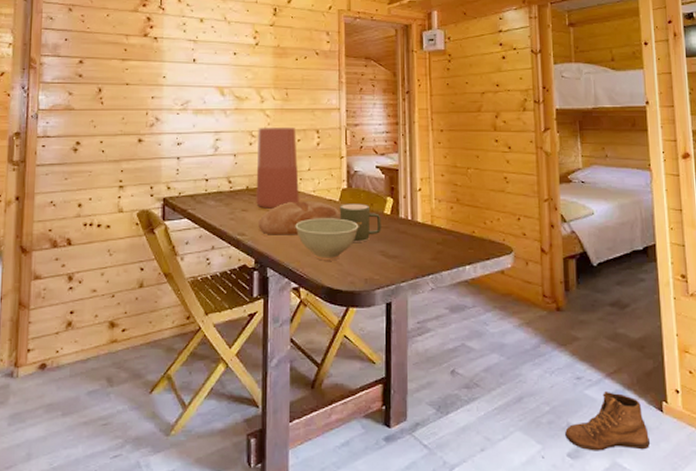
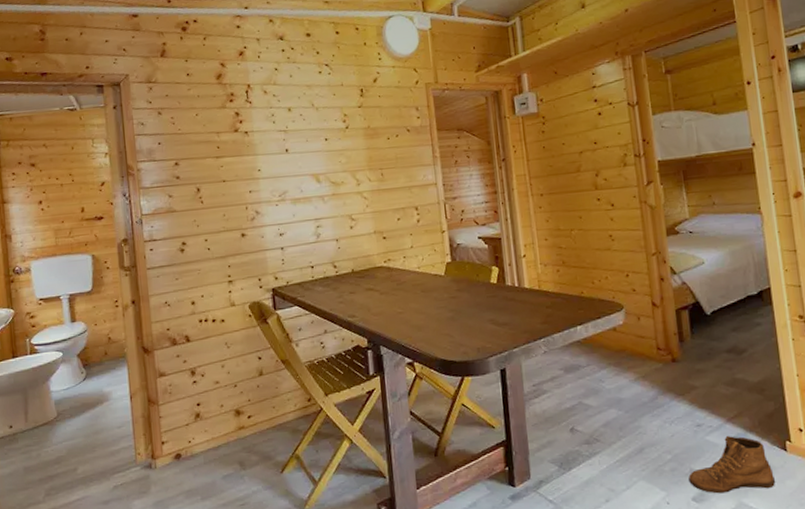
vase: present [256,128,299,209] -> none [357,207,405,289]
bread: present [258,201,341,235] -> none [367,277,448,315]
bowl: present [295,218,359,261] -> none [403,292,467,335]
mug: present [339,204,381,242] -> none [445,275,489,314]

